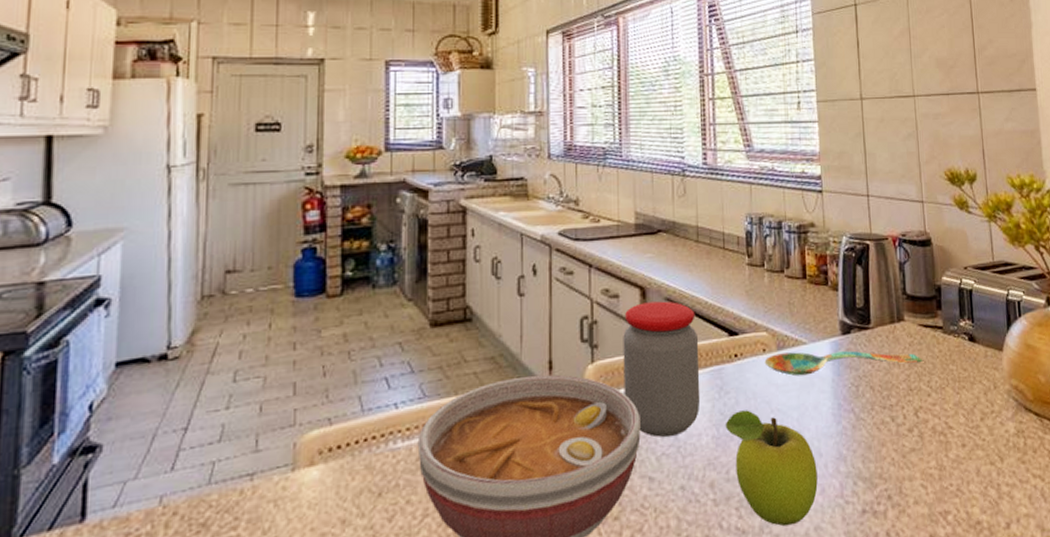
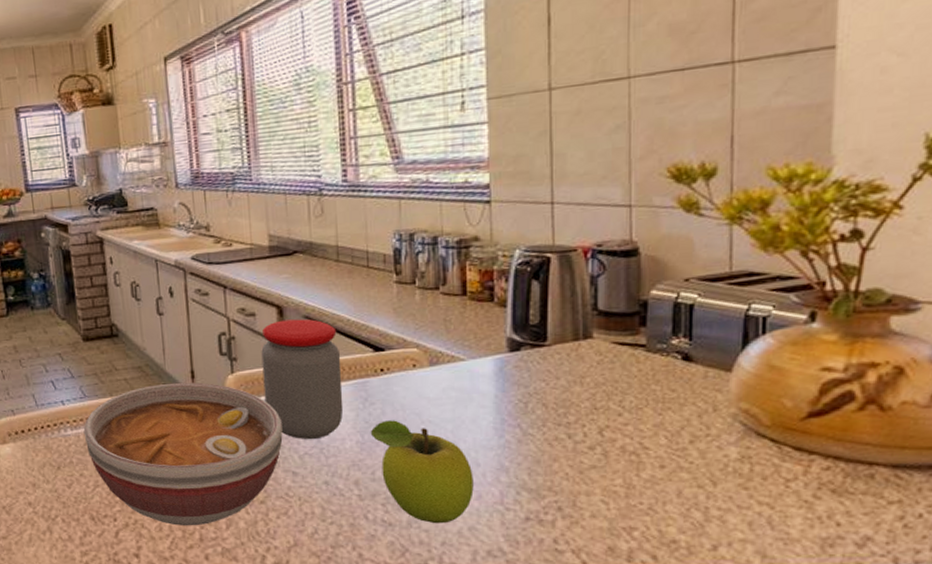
spoon: present [764,350,924,376] -> none [414,368,616,391]

